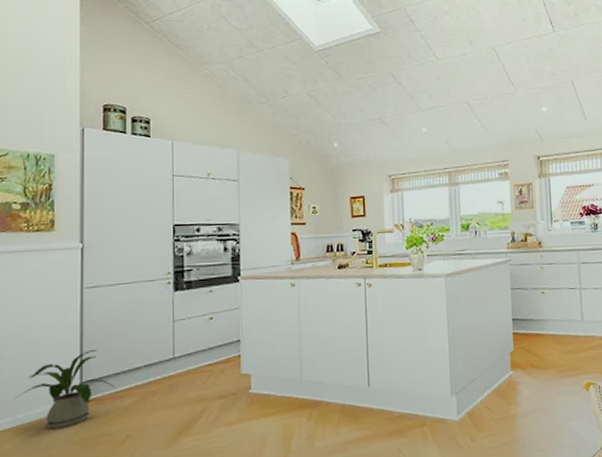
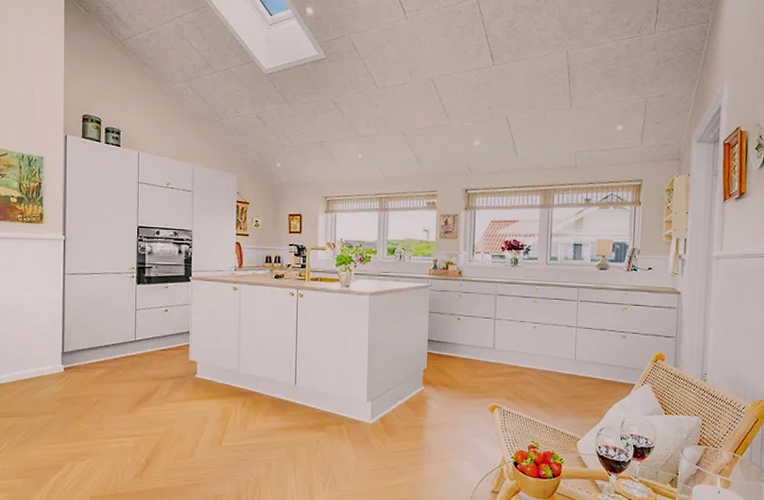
house plant: present [15,350,116,429] -> none [13,327,89,387]

